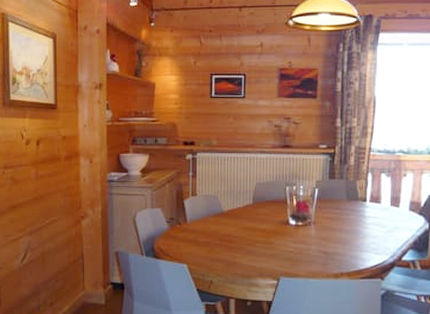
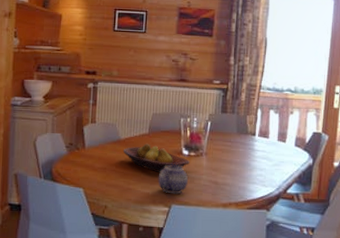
fruit bowl: none [226,214,297,244] -> present [123,143,189,172]
teapot: none [264,233,297,266] -> present [158,162,189,194]

